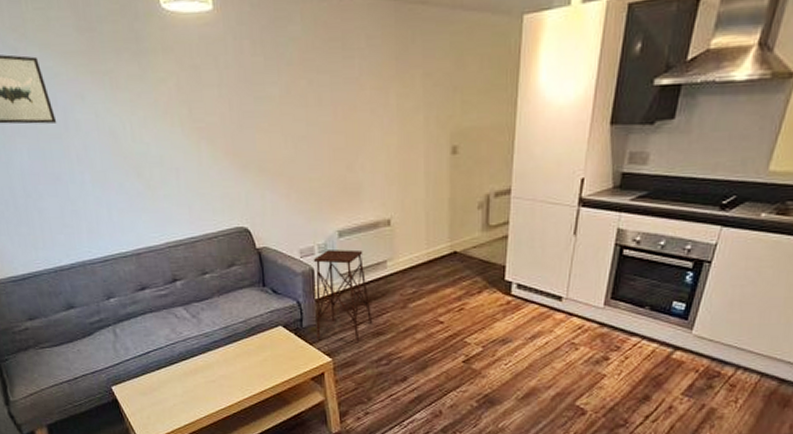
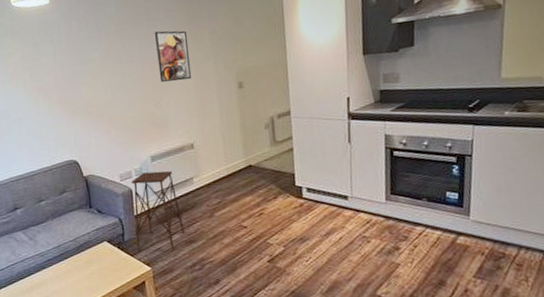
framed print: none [351,66,395,138] -> present [154,30,192,82]

